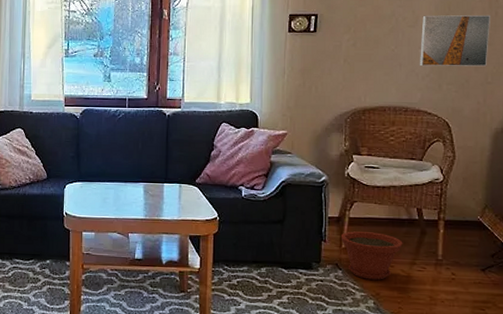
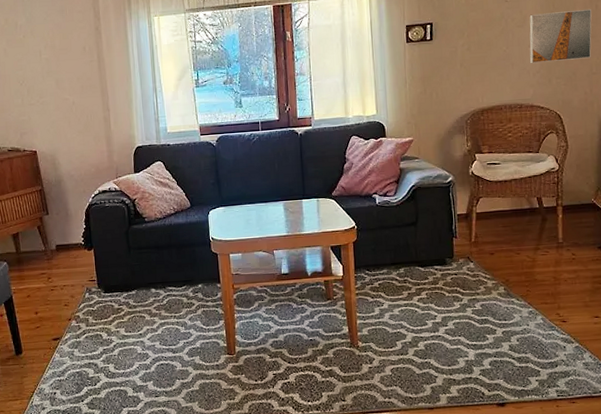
plant pot: present [340,231,403,280] -> none [470,224,527,268]

